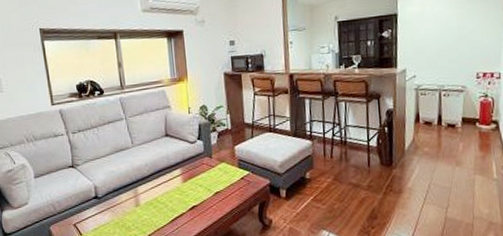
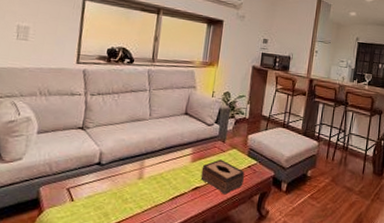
tissue box: none [194,175,240,210] -> present [200,159,245,195]

